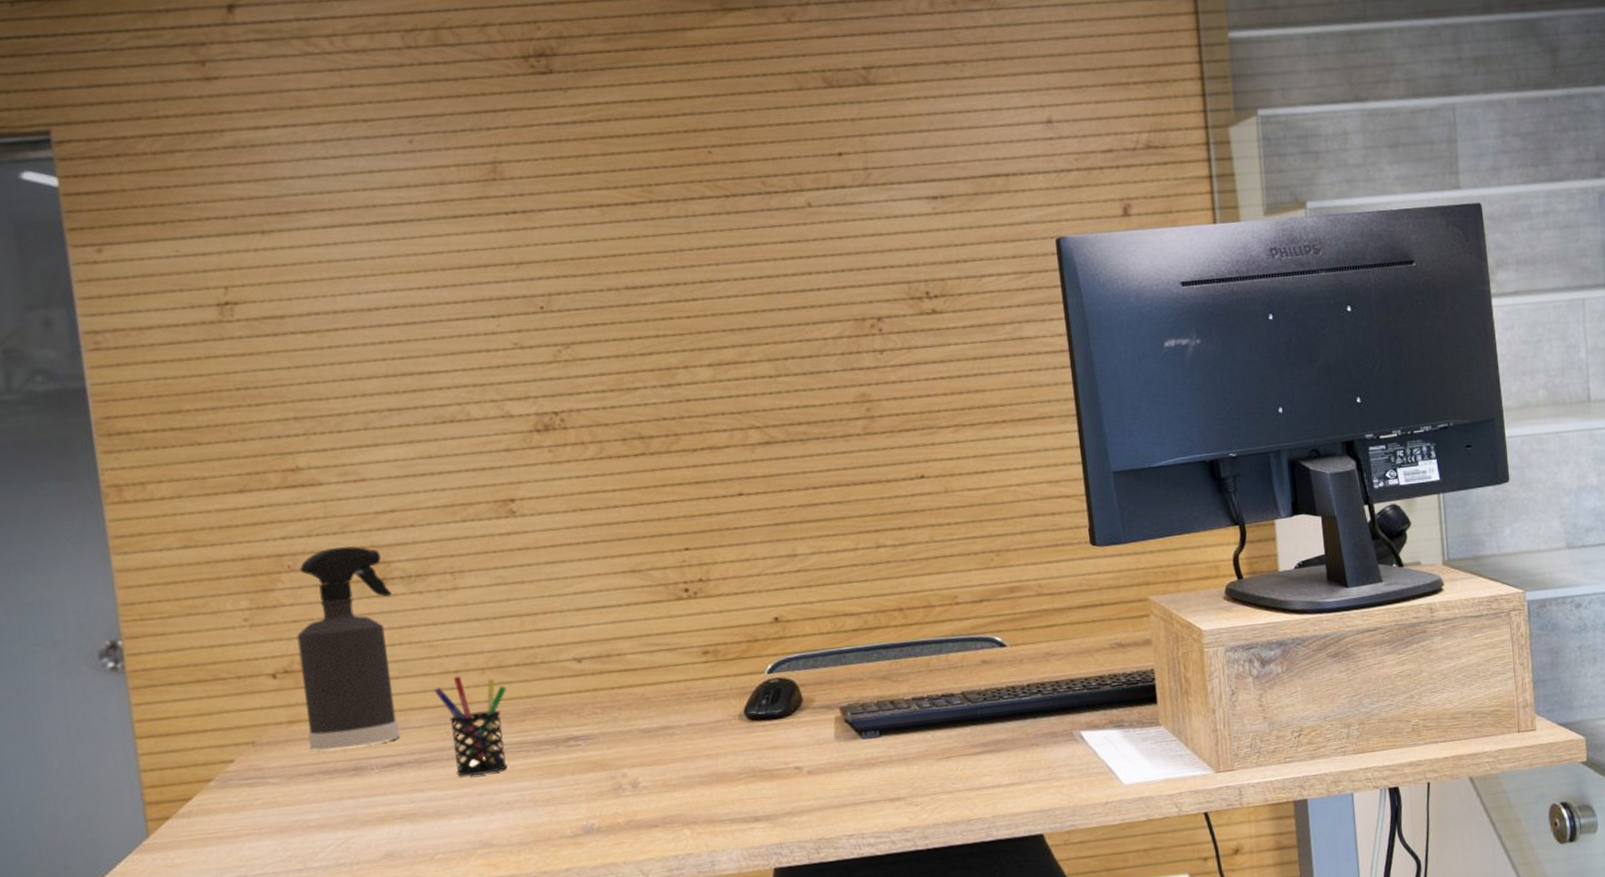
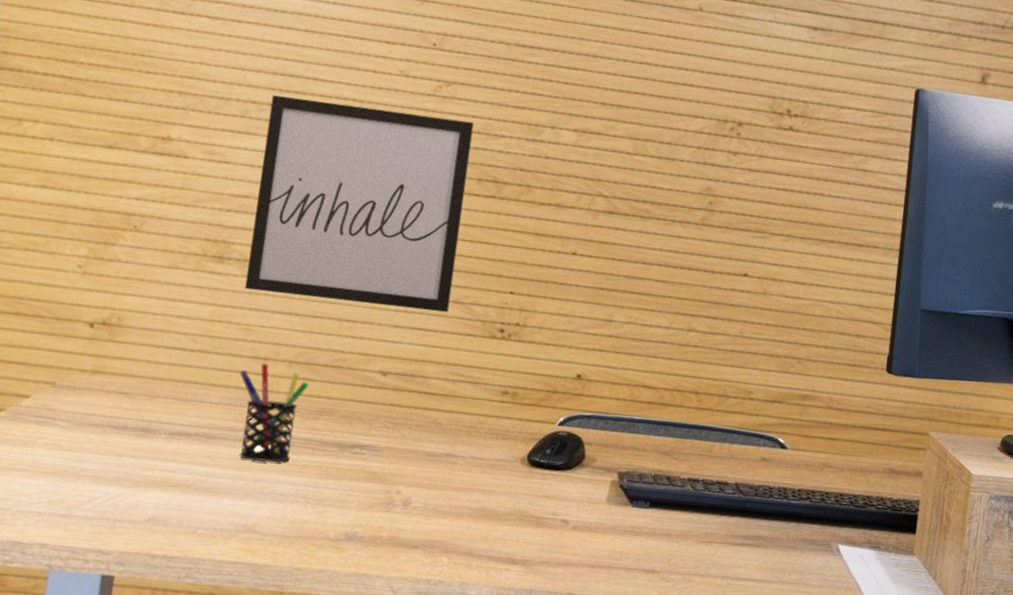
spray bottle: present [297,546,400,751] -> none [106,217,225,411]
wall art: none [390,380,628,606] -> present [245,95,474,313]

